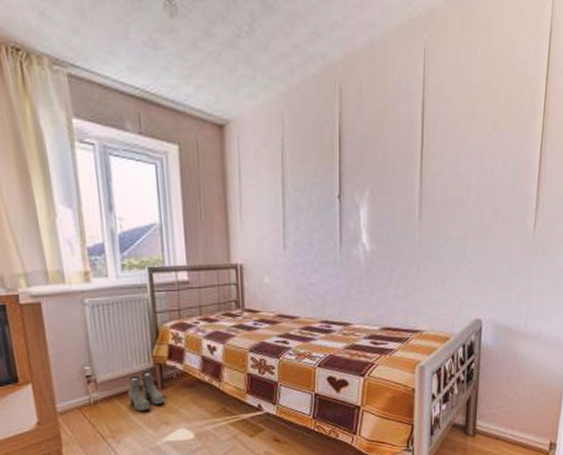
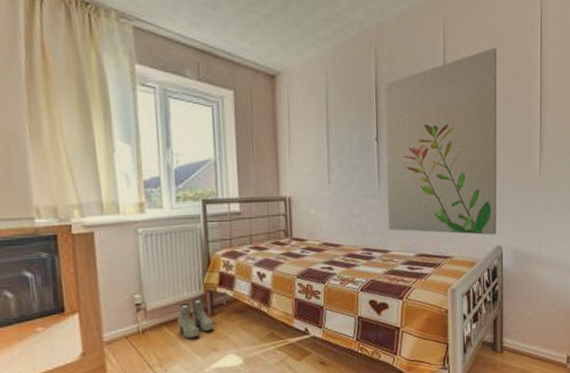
wall art: none [350,80,491,307] -> present [384,48,498,235]

